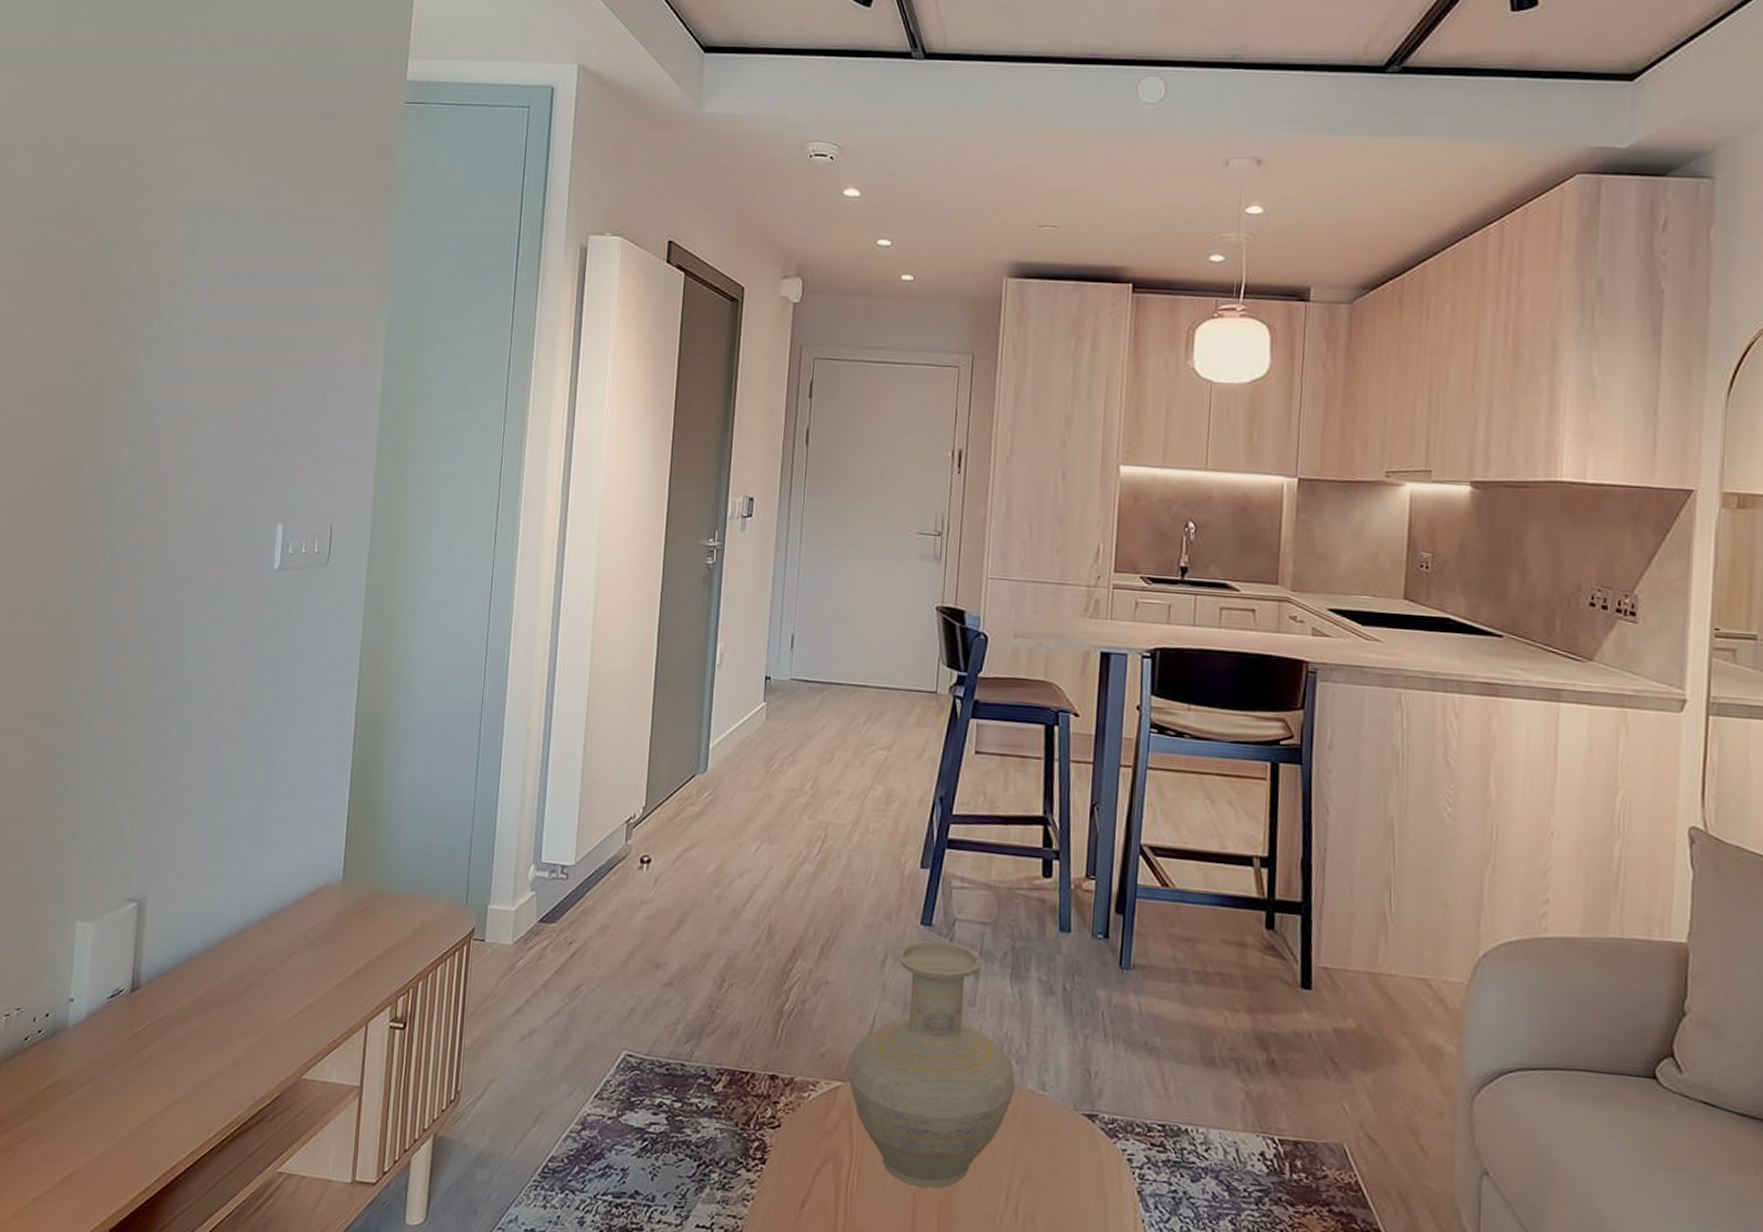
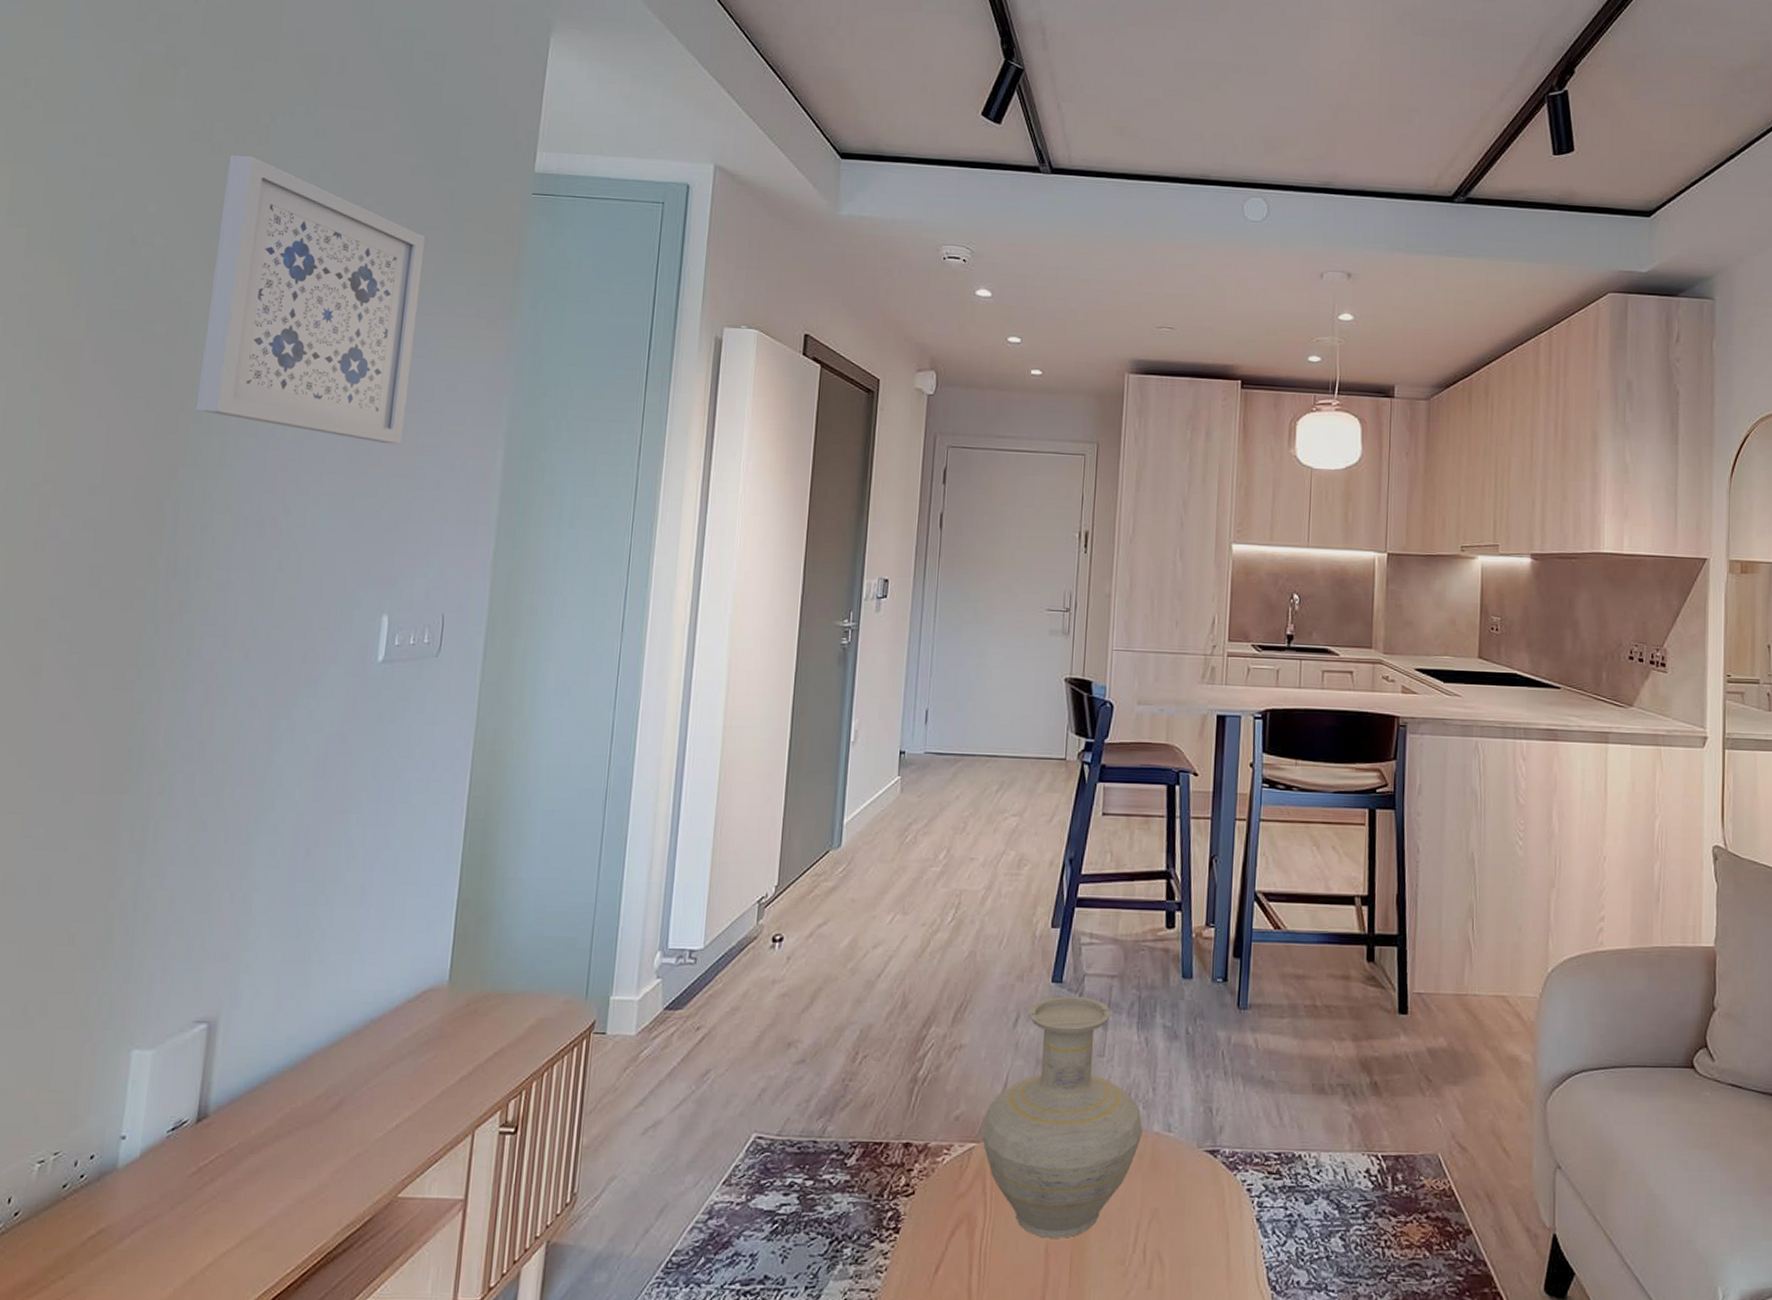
wall art: none [112,74,308,357] -> present [196,154,426,445]

